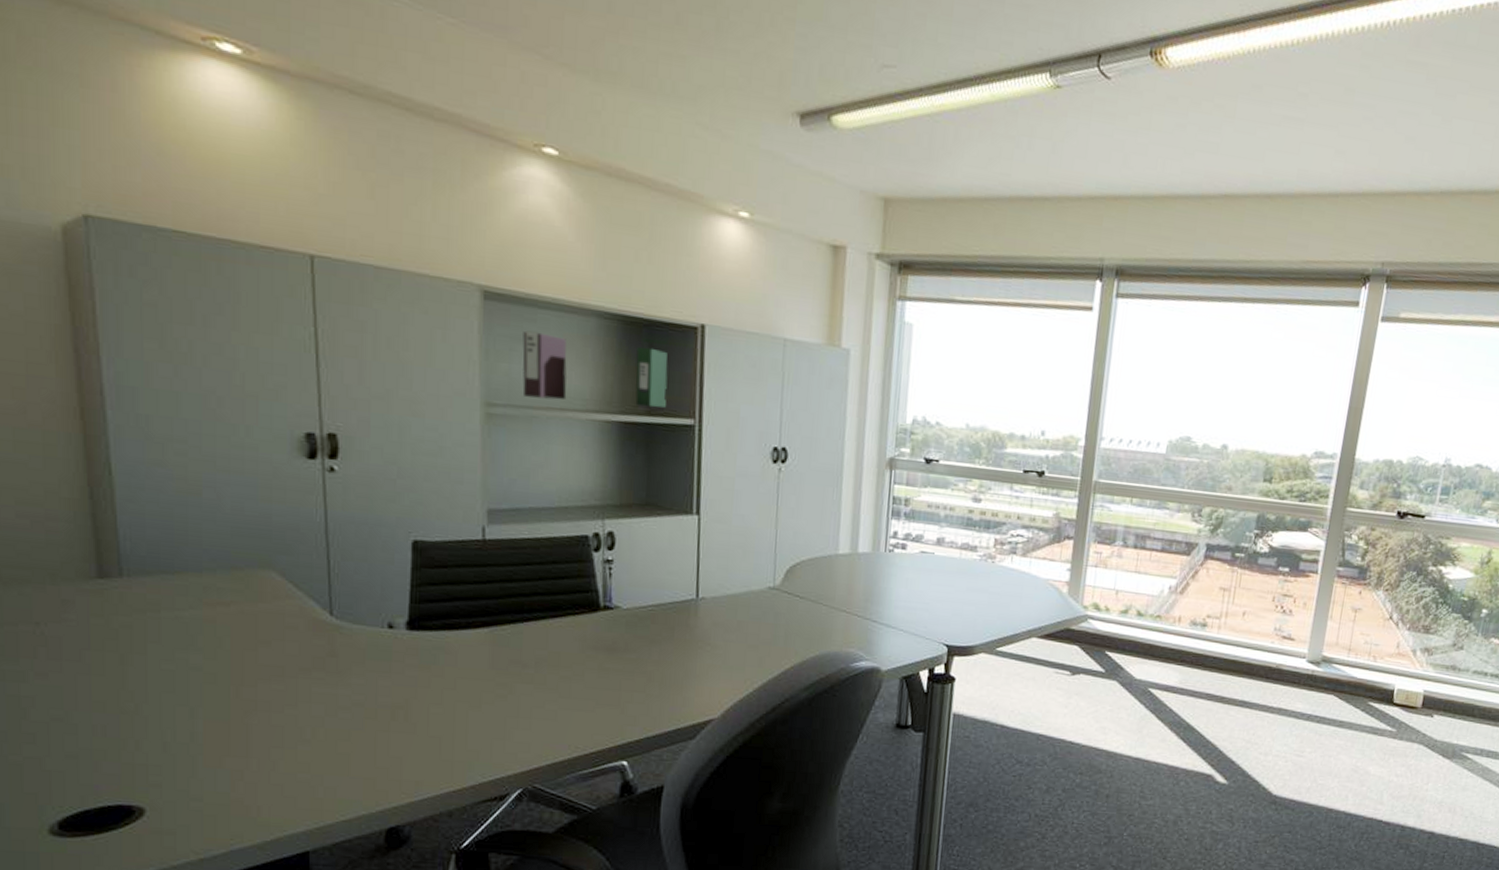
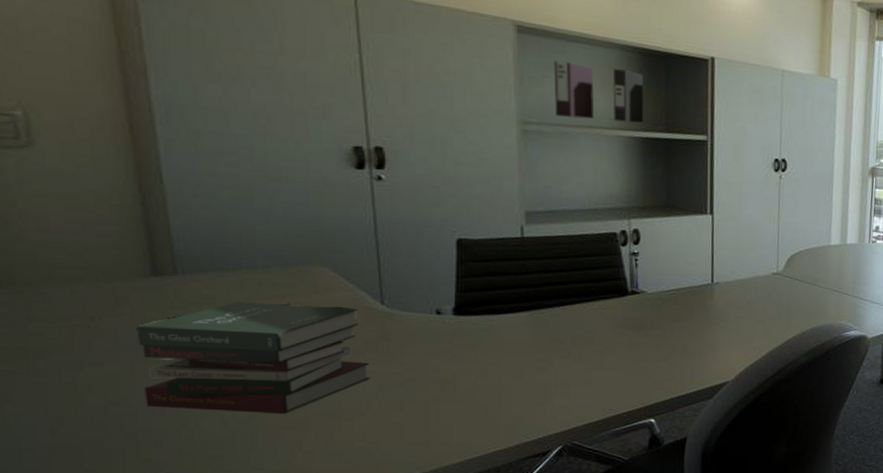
books: none [81,609,316,739] -> present [137,302,370,415]
binder: none [588,340,624,405] -> present [613,69,644,123]
binder: present [635,346,668,408] -> none [655,75,683,126]

